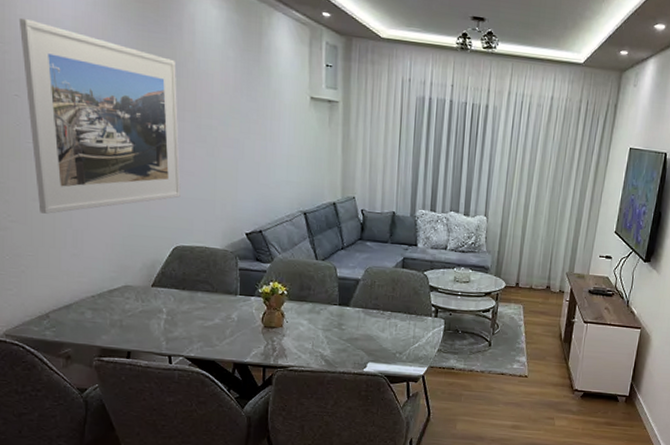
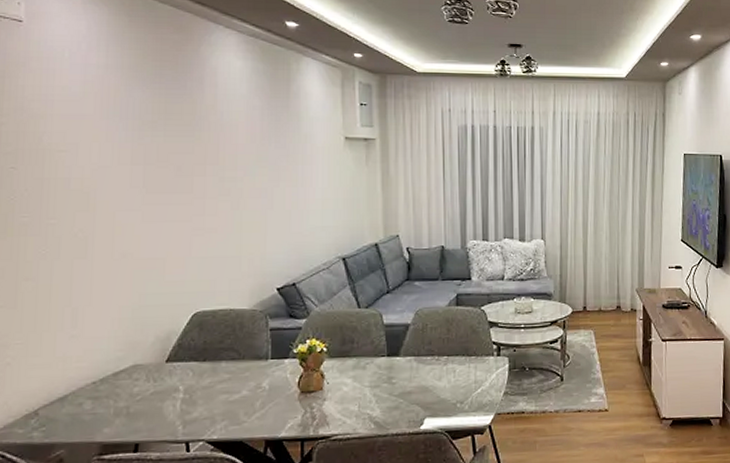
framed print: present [18,17,181,214] -> none [20,87,201,294]

